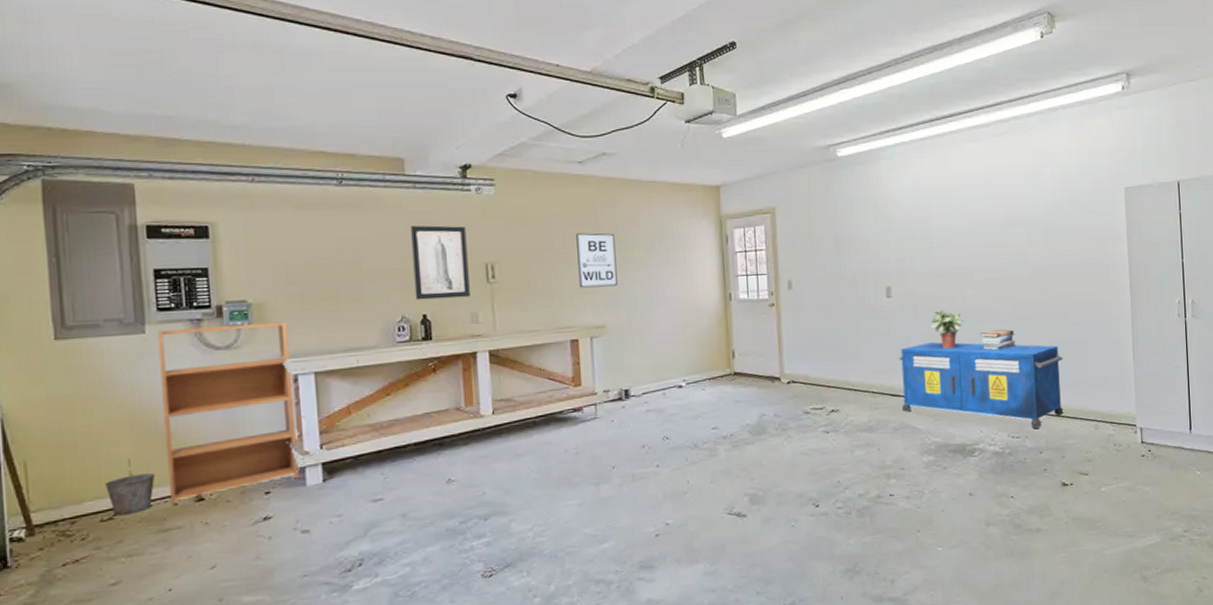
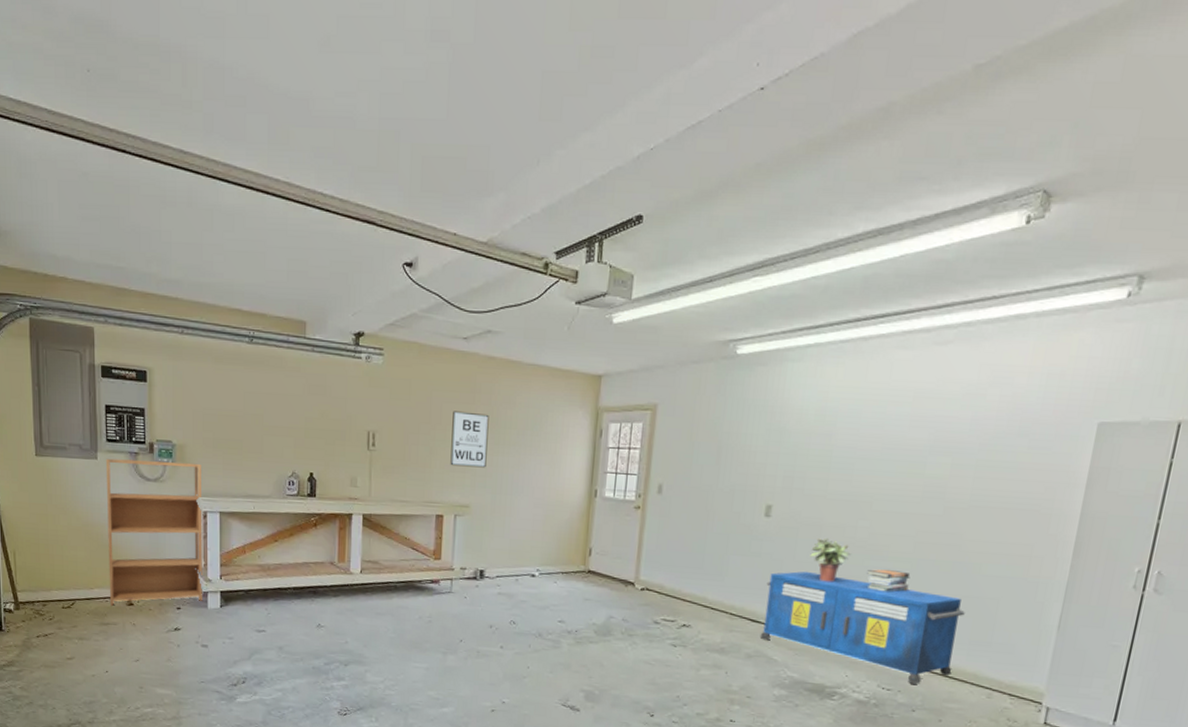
bucket: present [105,458,156,516] -> none [66,561,101,607]
wall art: present [411,225,470,300] -> none [305,388,354,462]

